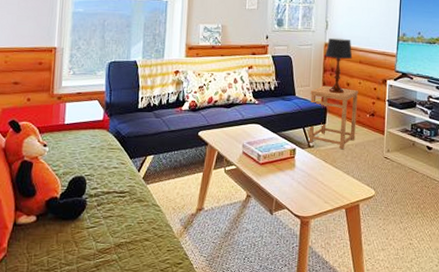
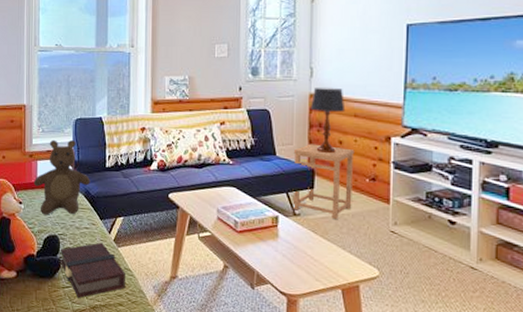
teddy bear: none [60,82,122,157] -> present [33,139,91,215]
book: none [86,181,153,238] -> present [61,242,125,299]

